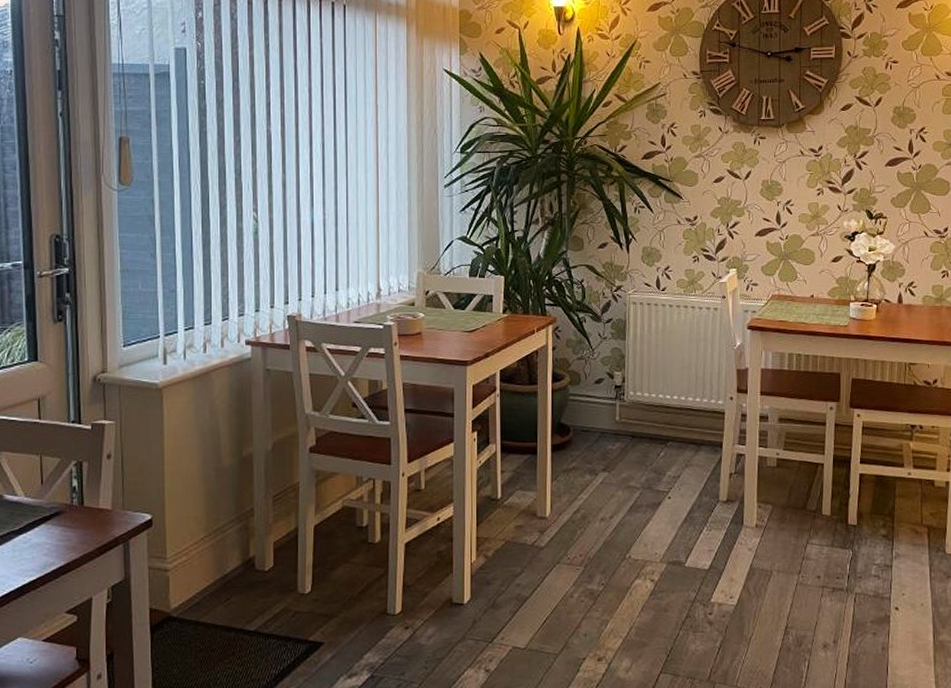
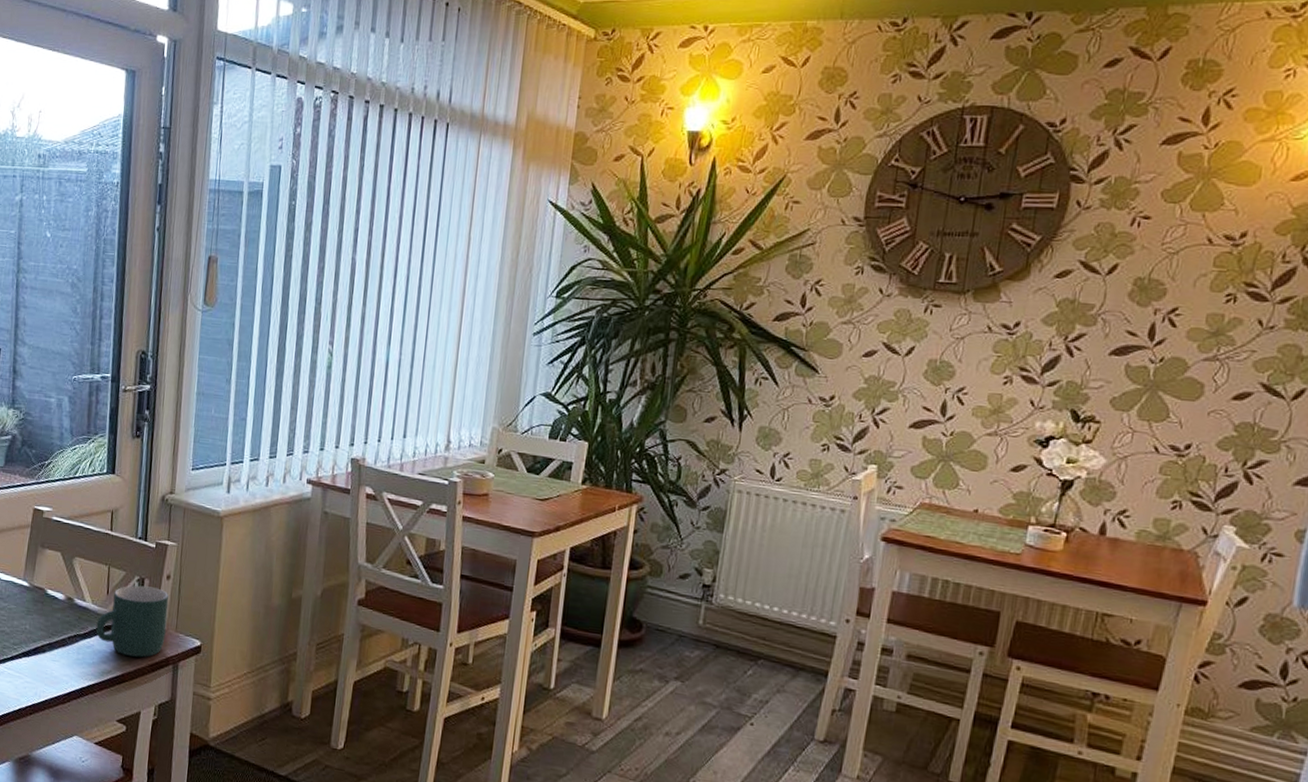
mug: none [32,469,112,543] -> present [95,585,169,658]

